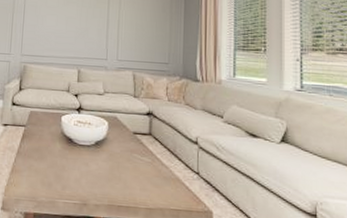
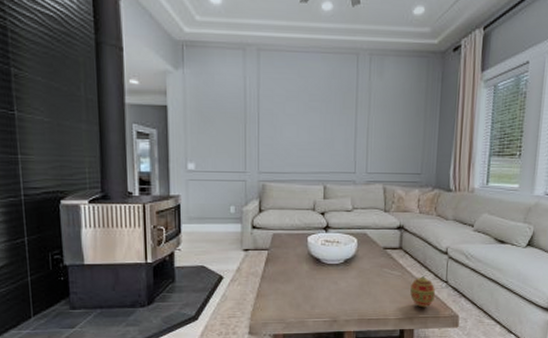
decorative egg: none [161,164,186,200] -> present [410,275,435,308]

